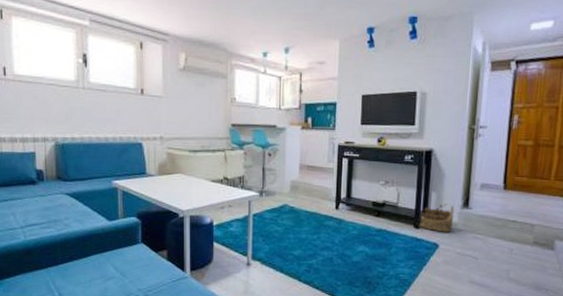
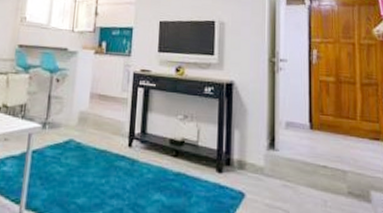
basket: present [417,204,455,232] -> none [220,144,260,179]

